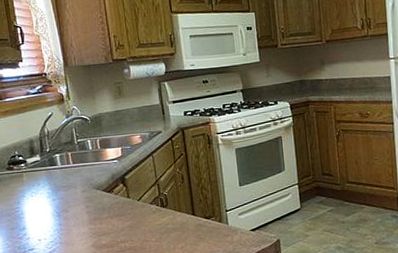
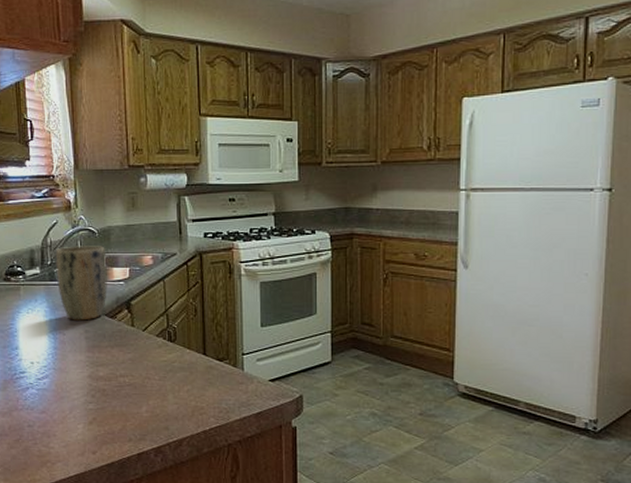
plant pot: none [53,131,103,198] -> present [55,246,107,321]

